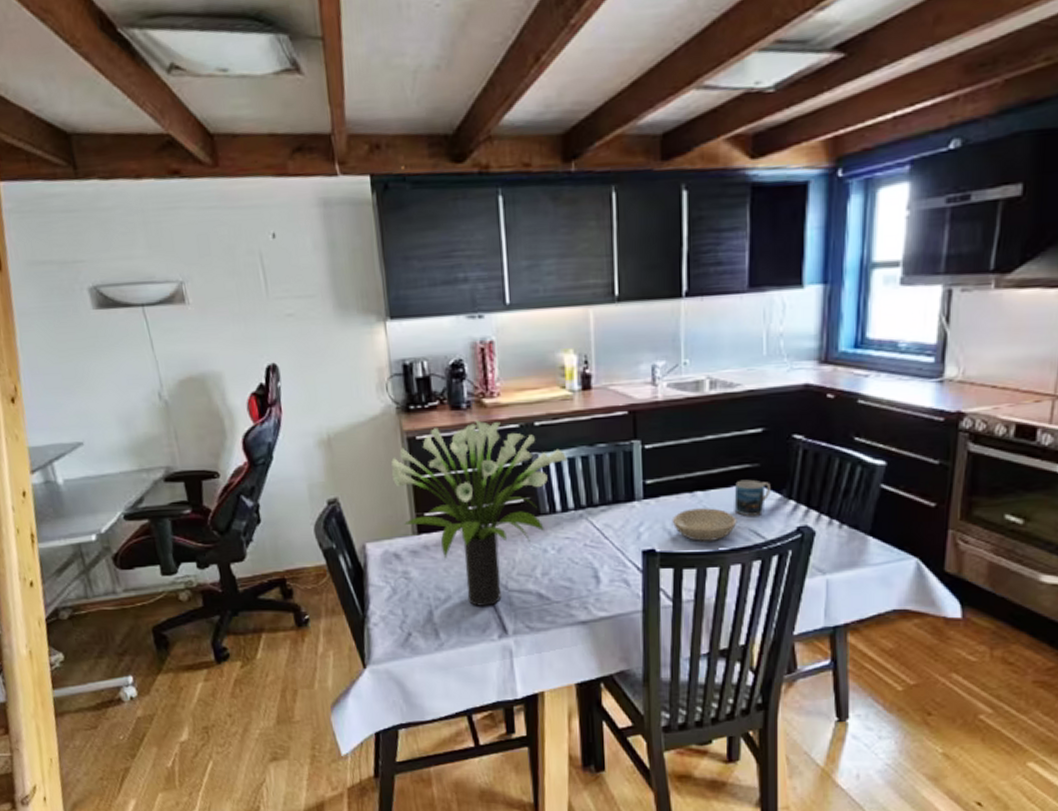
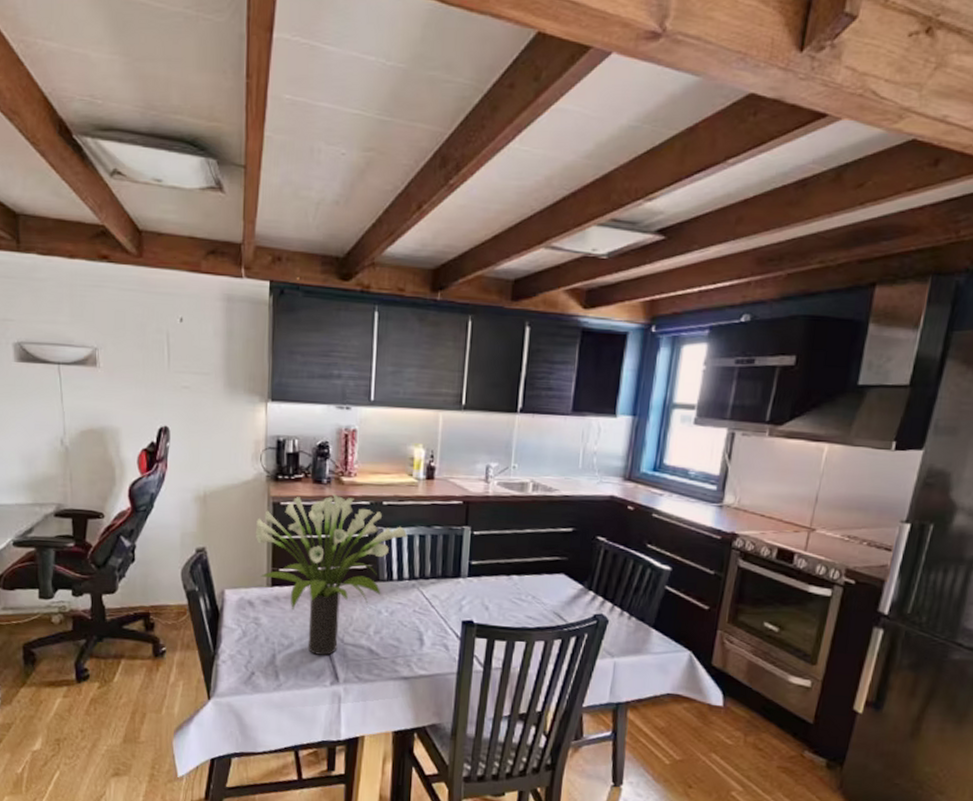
bowl: present [672,508,737,541] -> none [490,589,545,619]
mug: present [734,479,771,516] -> none [543,569,575,601]

